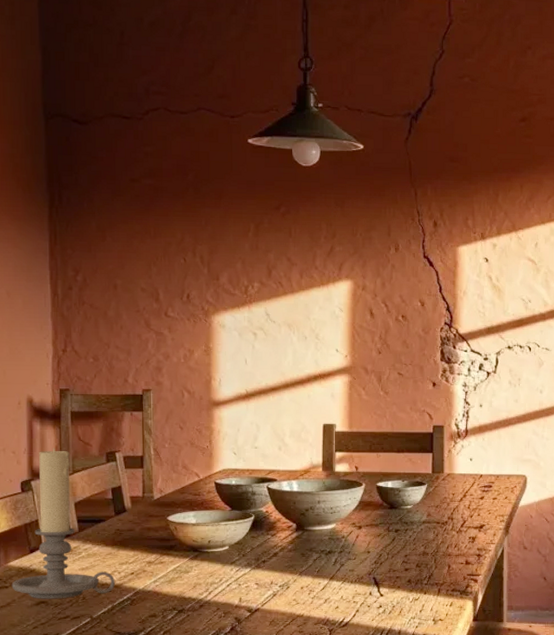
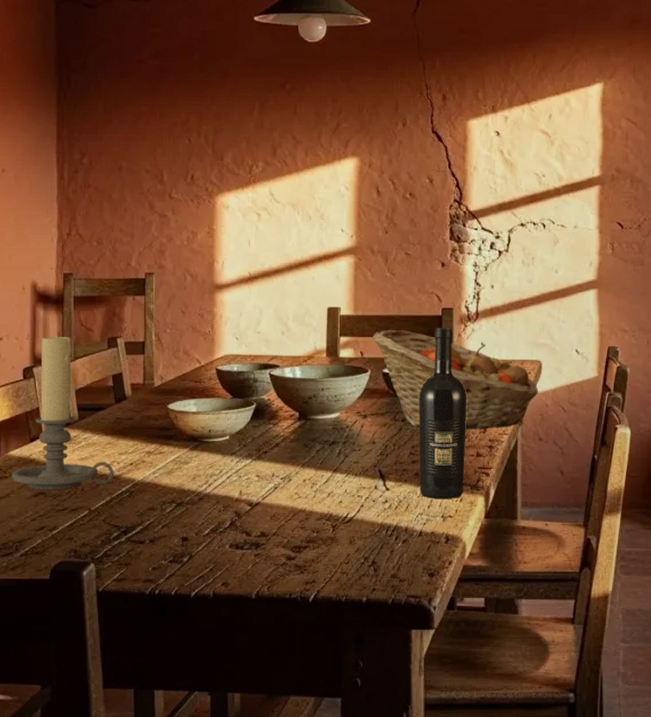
fruit basket: none [367,445,524,539] -> present [373,329,539,429]
wine bottle: none [411,444,457,603] -> present [418,328,467,498]

